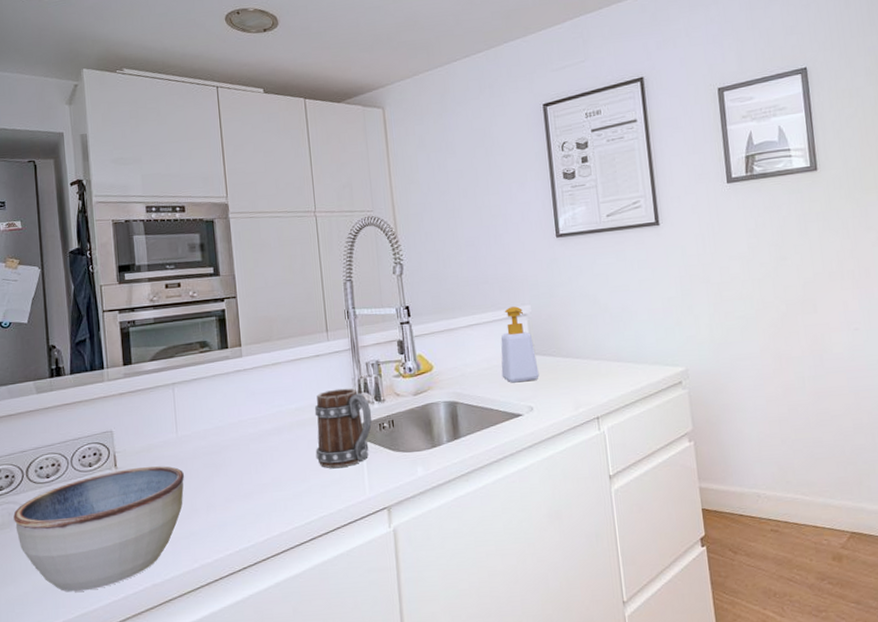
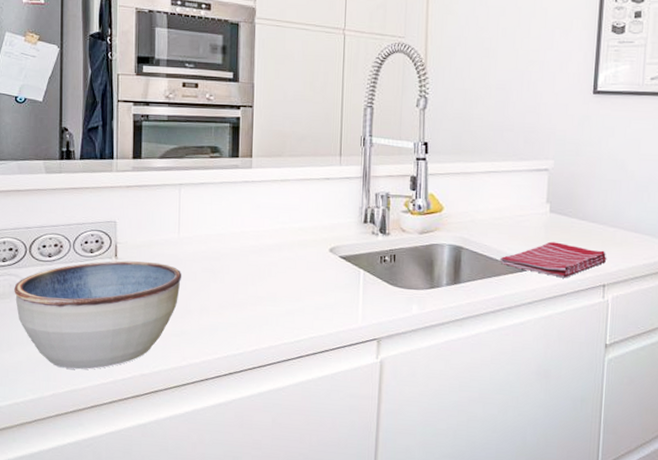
mug: present [314,388,372,468] -> none [313,215,375,293]
dish towel: none [495,382,596,417] -> present [500,241,607,278]
soap bottle: present [500,306,539,383] -> none [512,159,551,238]

